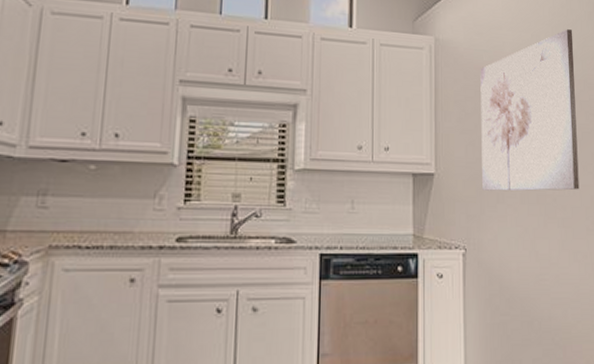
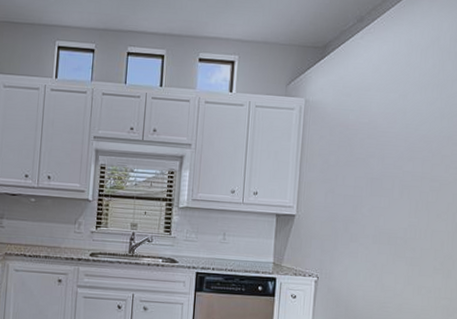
wall art: present [480,29,580,191] -> none [338,89,443,234]

